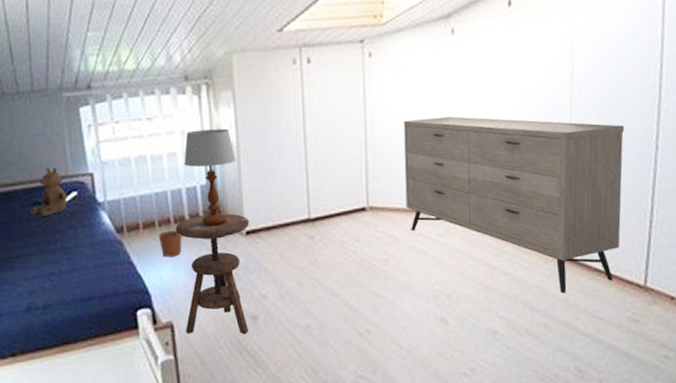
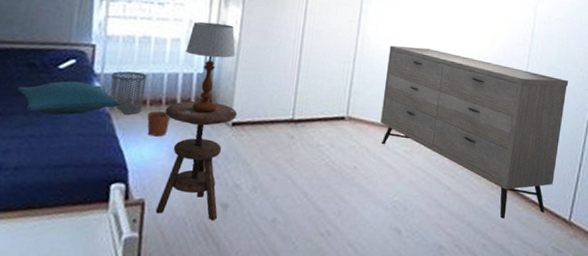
pillow: none [28,213,130,250] -> present [17,81,121,115]
teddy bear: present [30,167,67,217] -> none [23,31,65,79]
waste bin: none [115,194,152,240] -> present [110,71,147,115]

